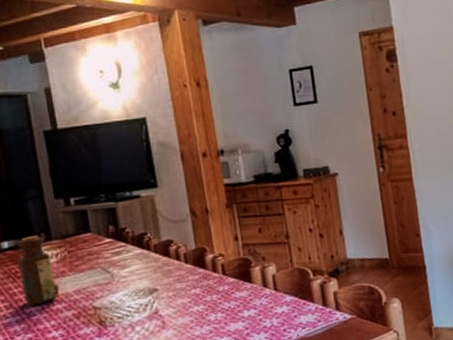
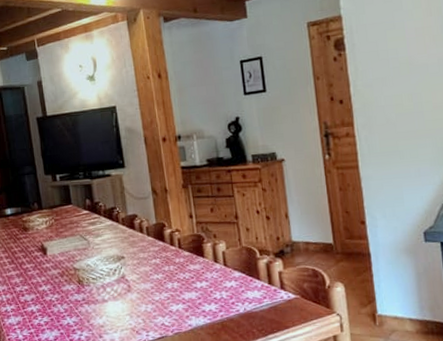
bottle: present [17,235,57,307] -> none [17,205,46,264]

